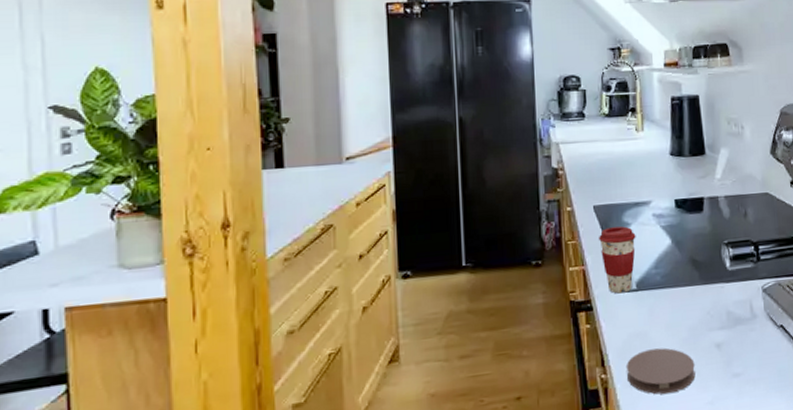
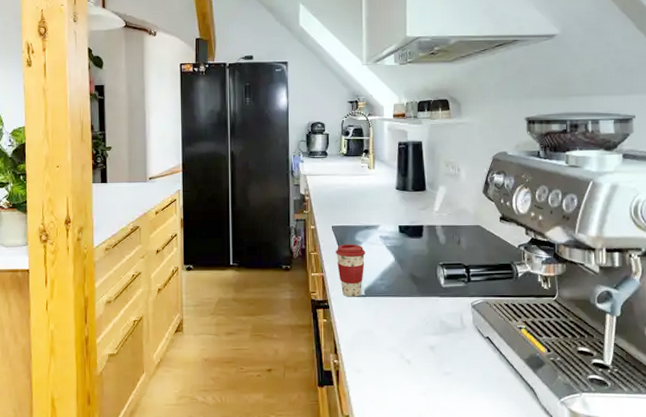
coaster: present [625,347,695,395] -> none [354,344,412,381]

